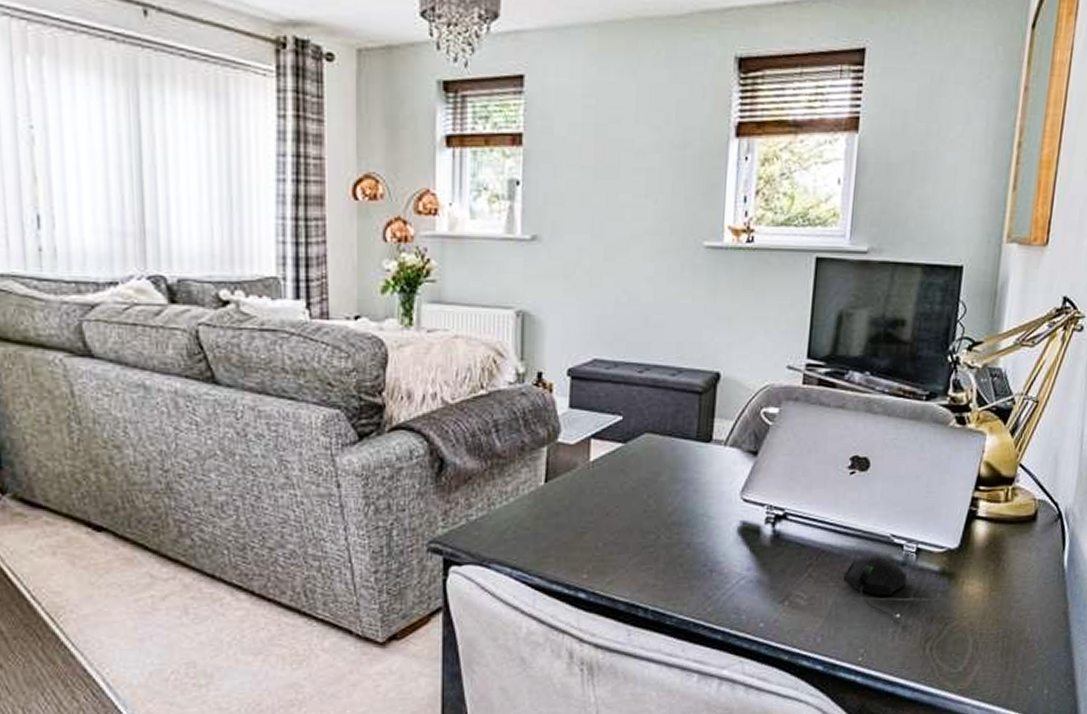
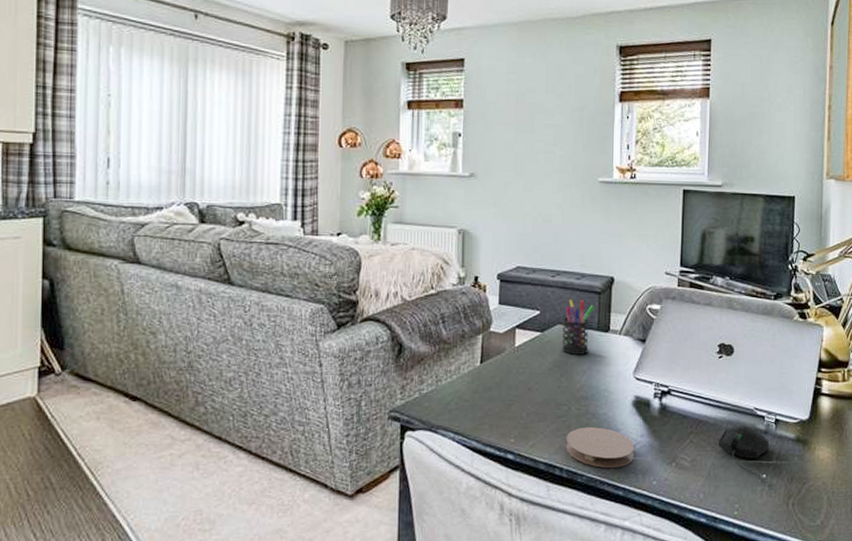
pen holder: none [649,401,693,471] -> present [561,299,594,355]
coaster: none [652,559,739,609] -> present [566,427,635,469]

